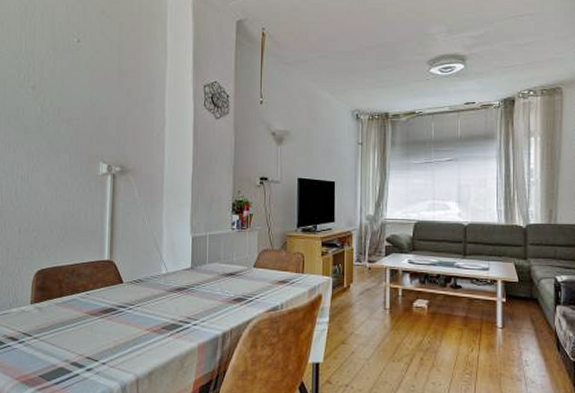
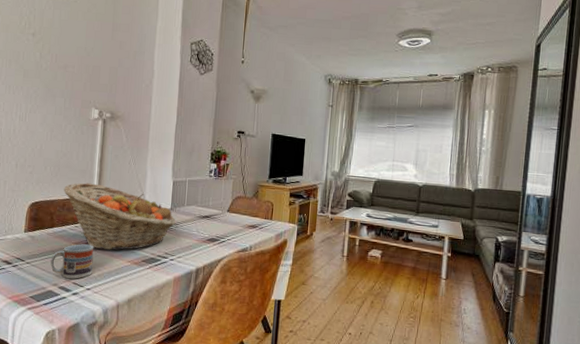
cup: none [61,313,108,353] -> present [50,244,94,279]
fruit basket: none [72,245,198,318] -> present [64,182,176,250]

